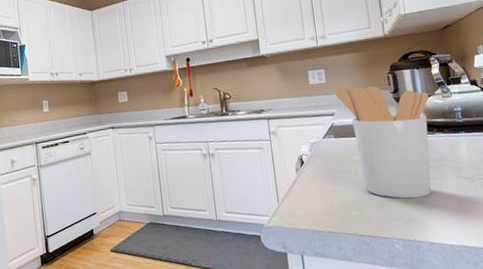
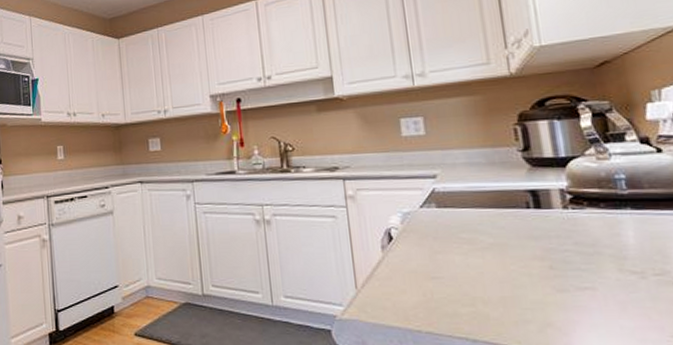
utensil holder: present [334,86,431,199] -> none [437,139,580,295]

